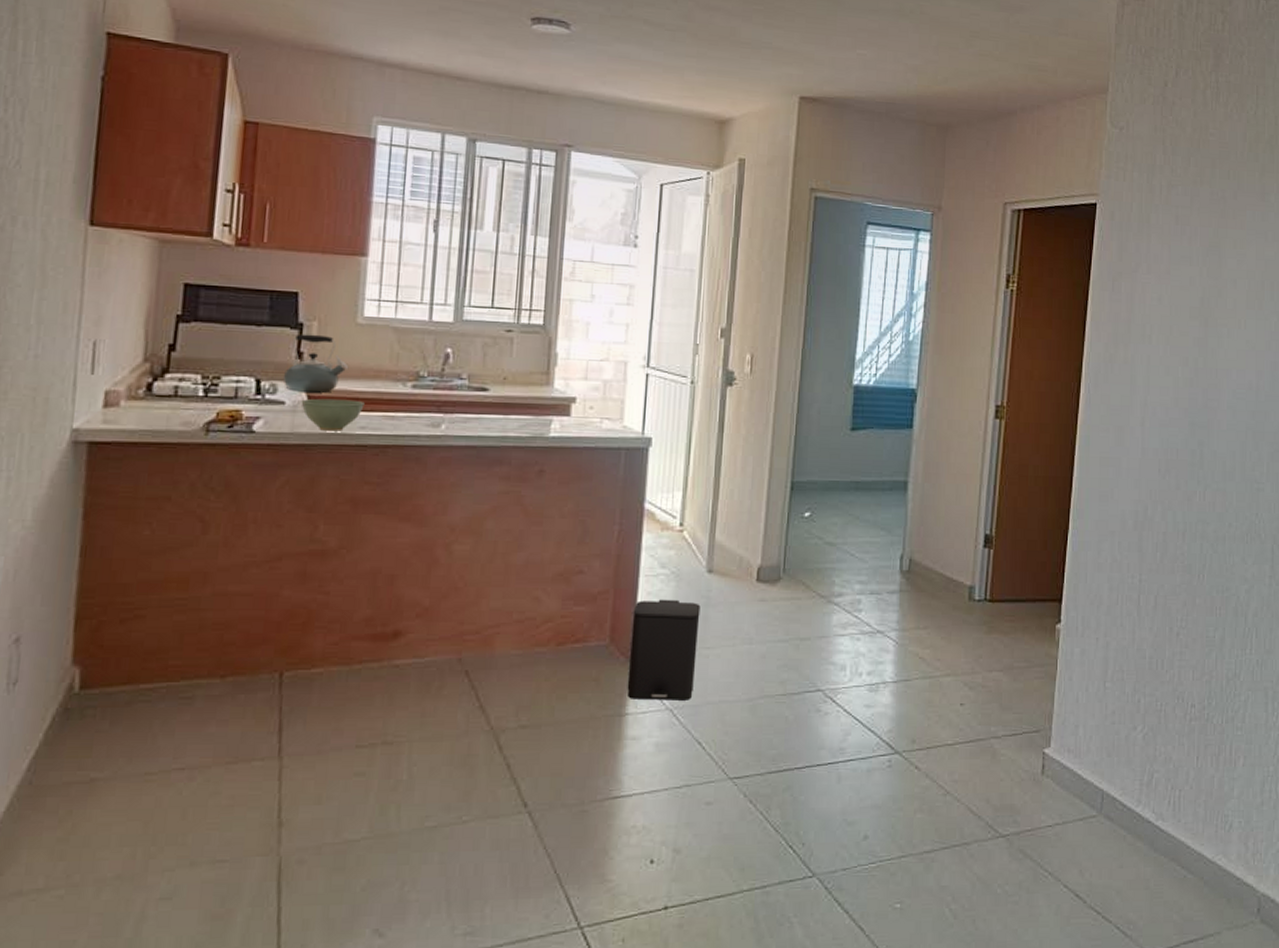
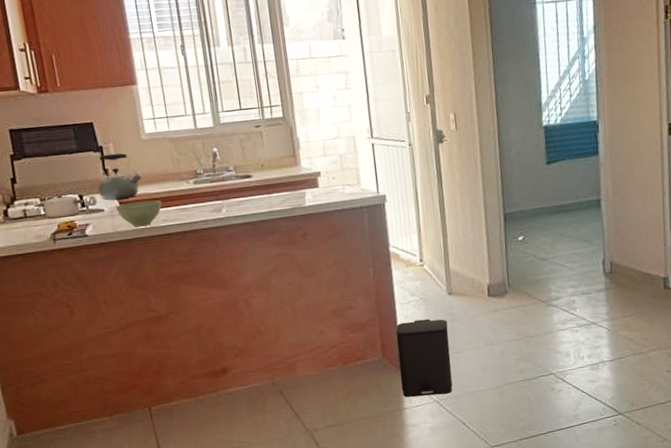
cooking pot: none [196,374,261,404] -> present [37,194,84,219]

